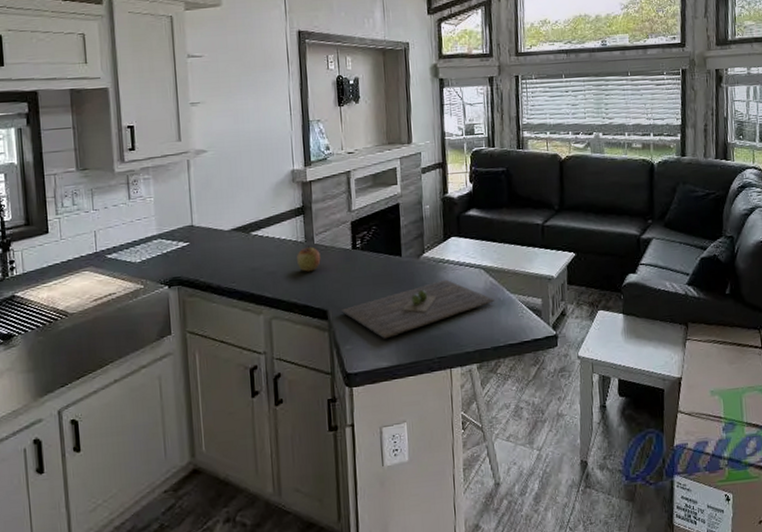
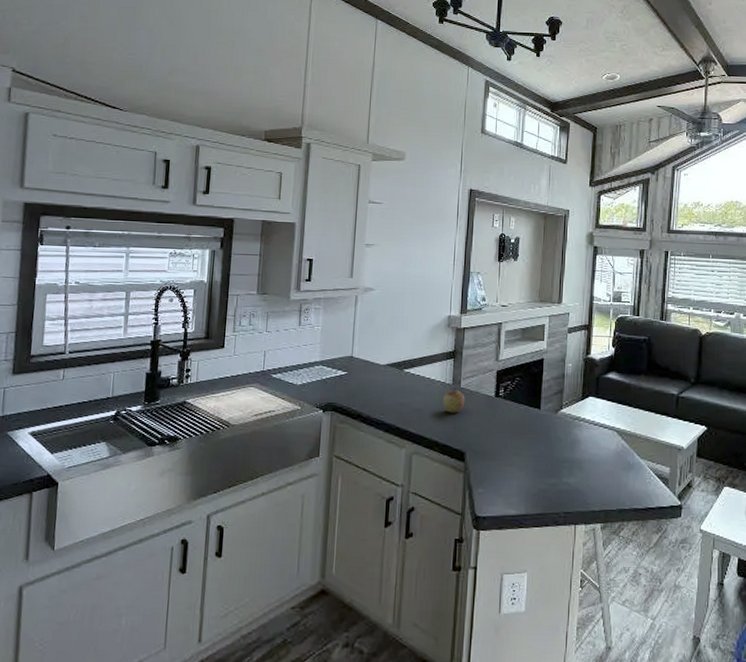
cutting board: present [342,279,495,339] -> none [478,436,625,487]

